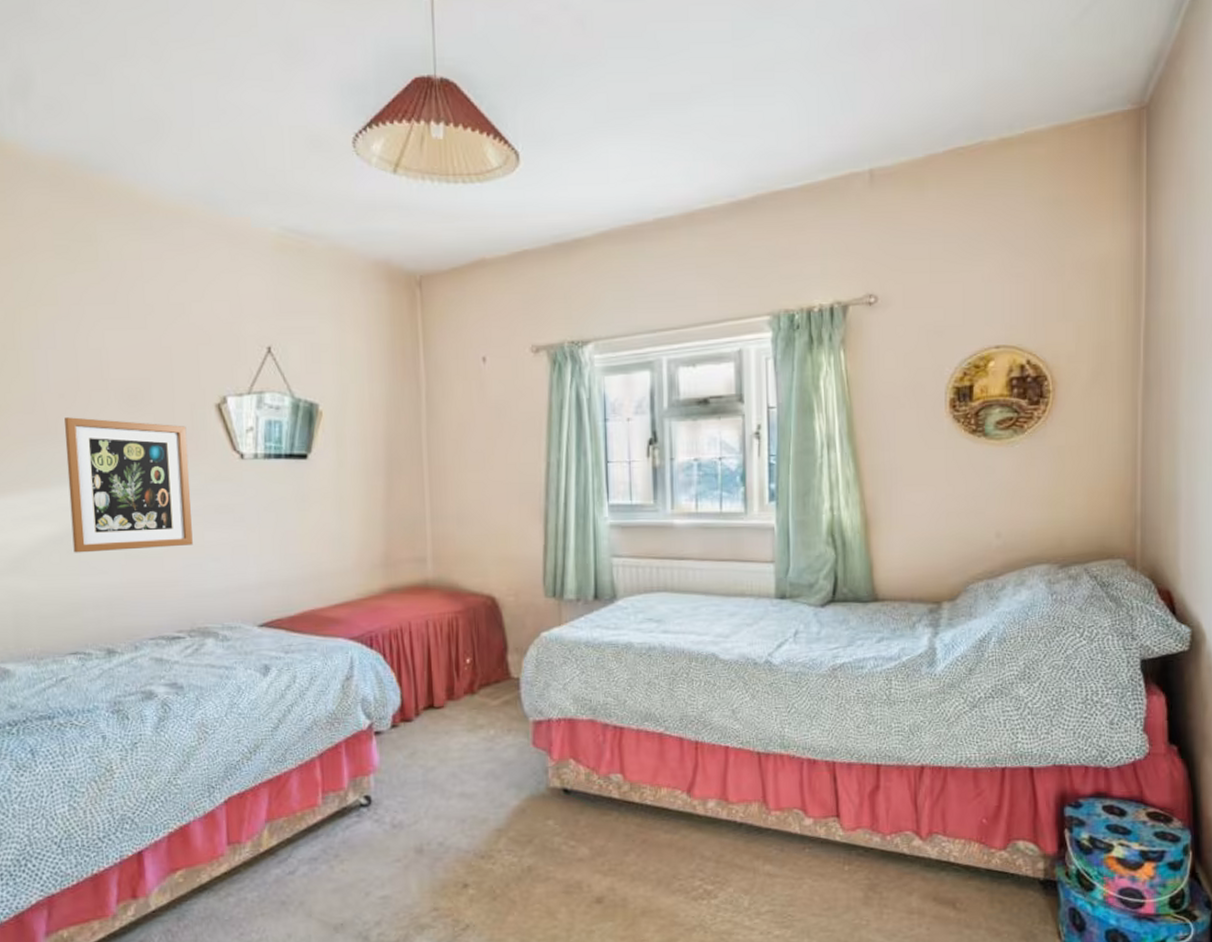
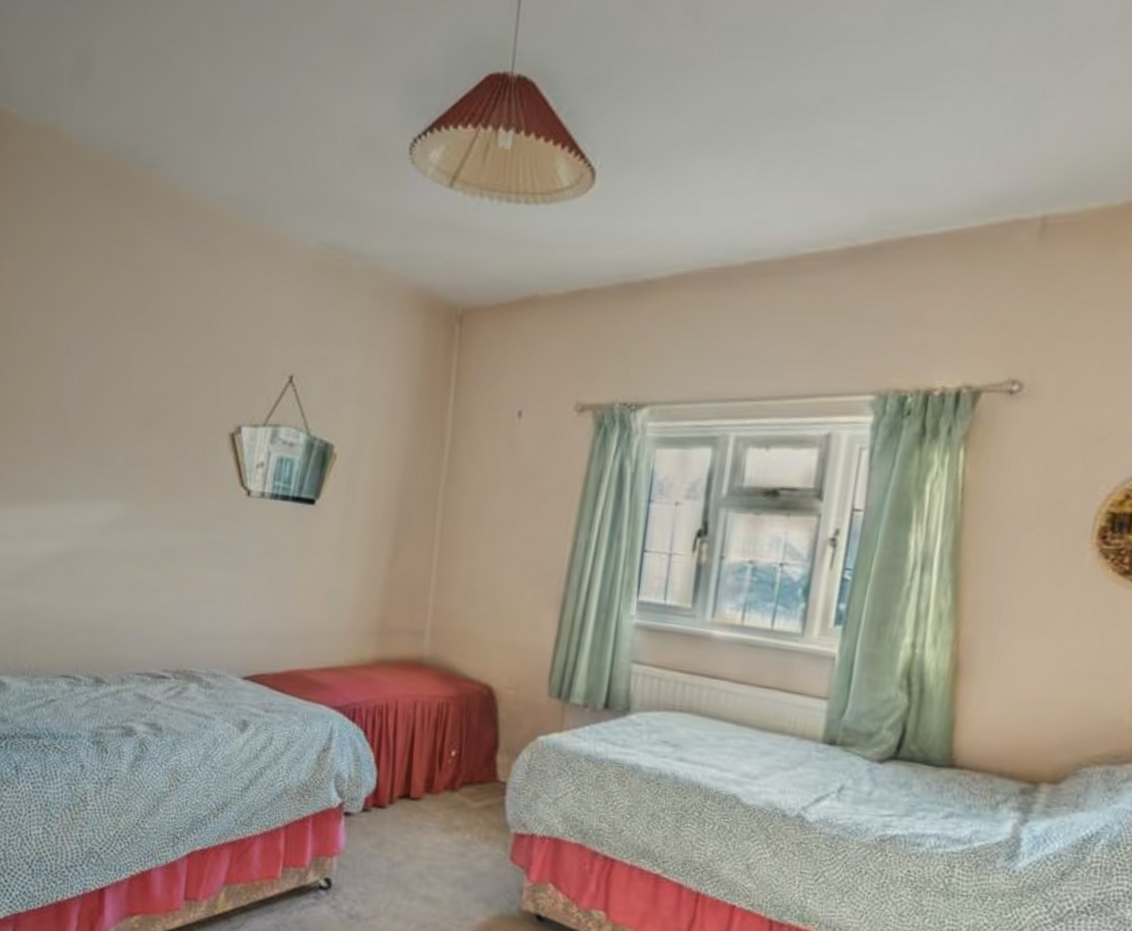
wall art: present [64,417,193,553] -> none [76,431,198,582]

